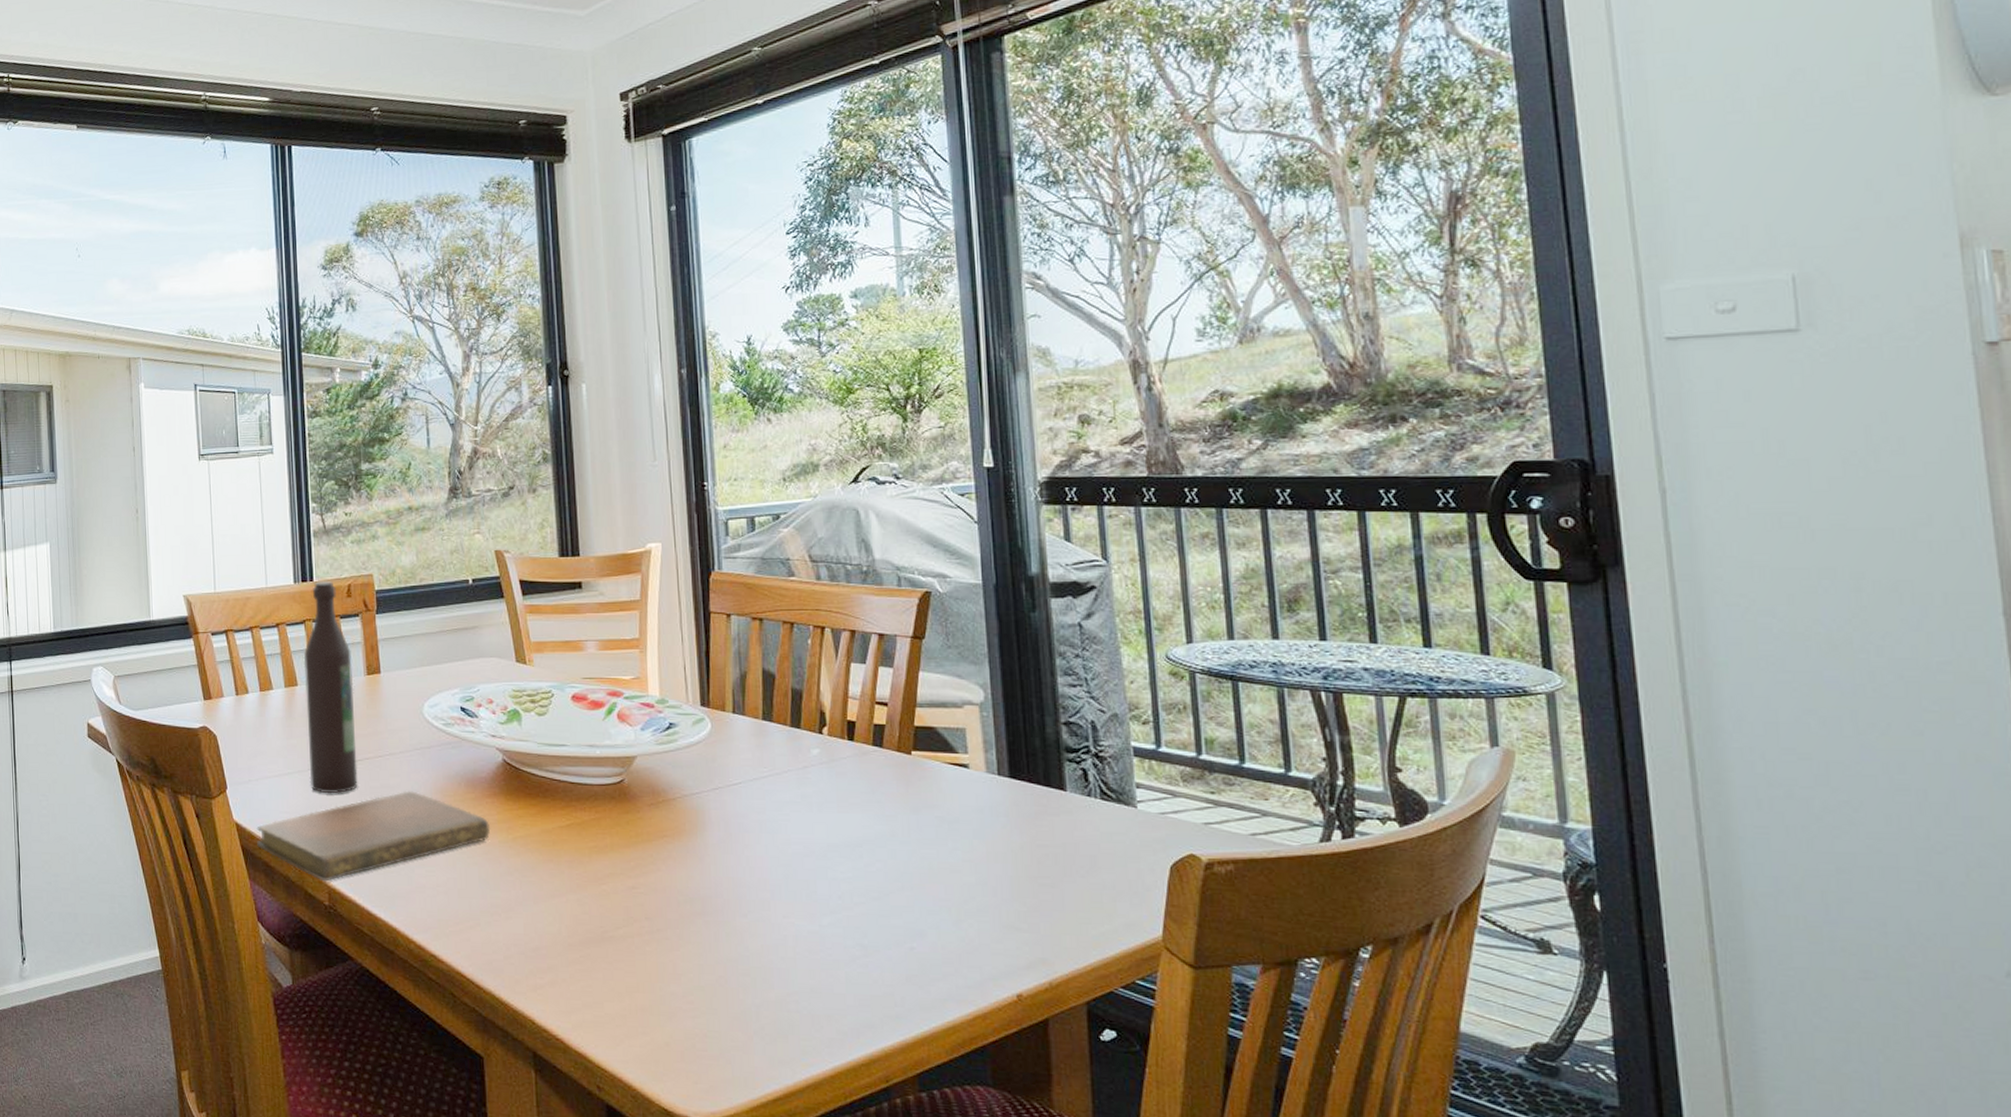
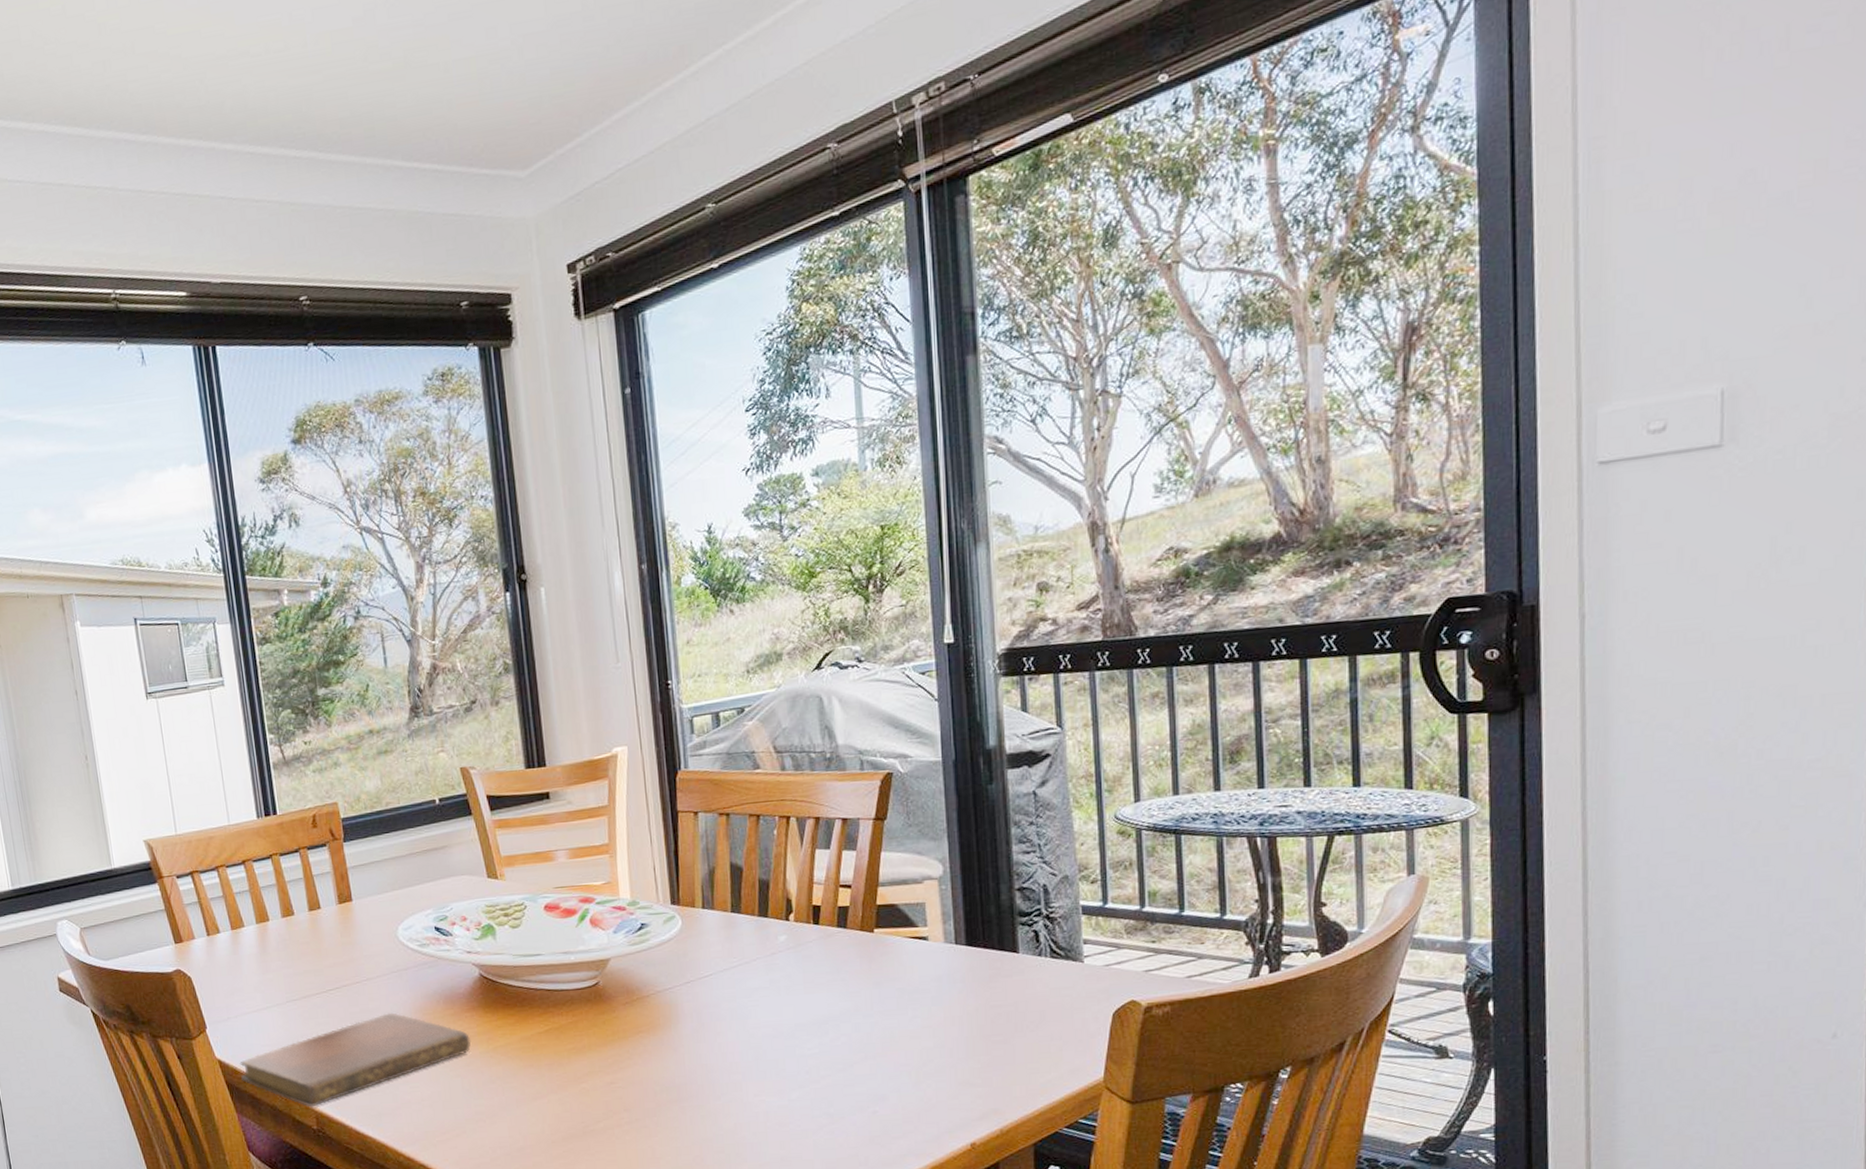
wine bottle: present [303,580,358,794] -> none [272,812,338,1023]

